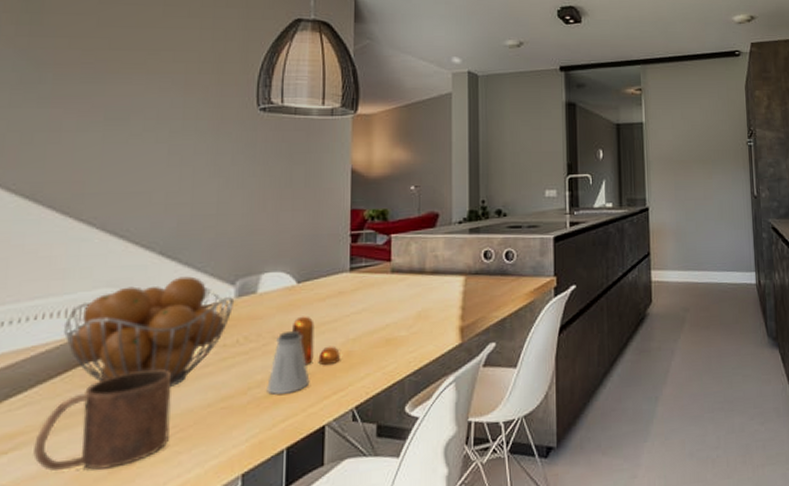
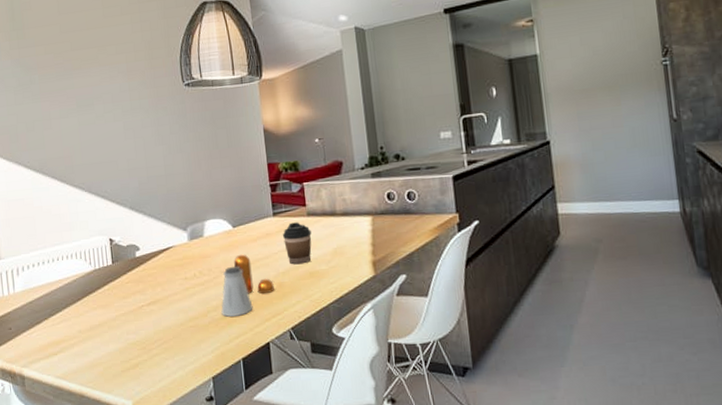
mug: present [33,368,172,472] -> none [72,296,158,369]
fruit basket: present [64,276,235,387] -> none [77,225,189,310]
coffee cup: none [358,279,394,330] -> present [282,222,312,265]

